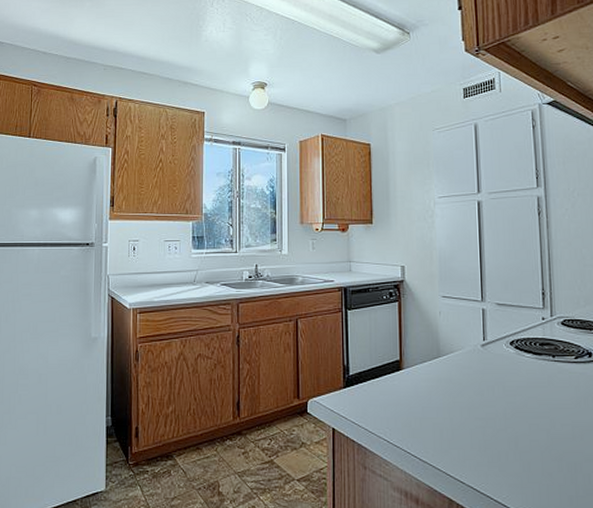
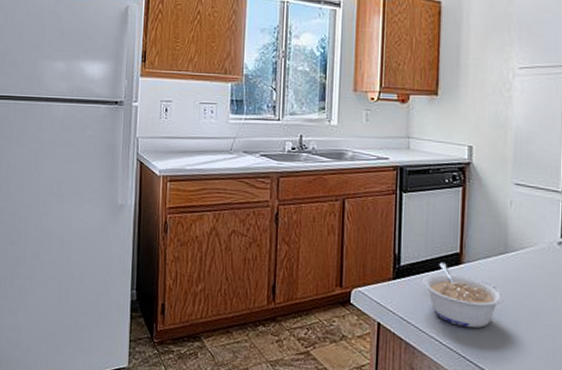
legume: none [369,369,440,427] -> present [422,262,504,329]

